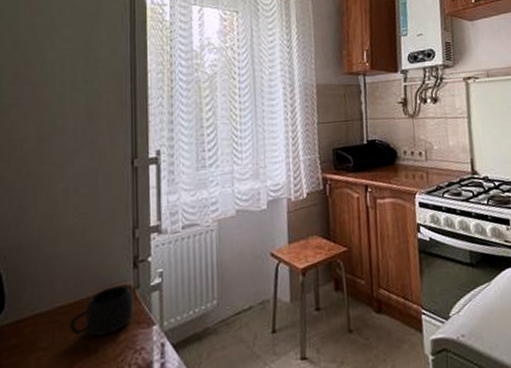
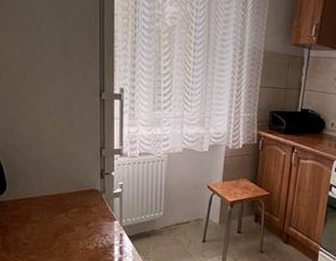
mug: present [69,285,134,337] -> none [53,188,100,221]

